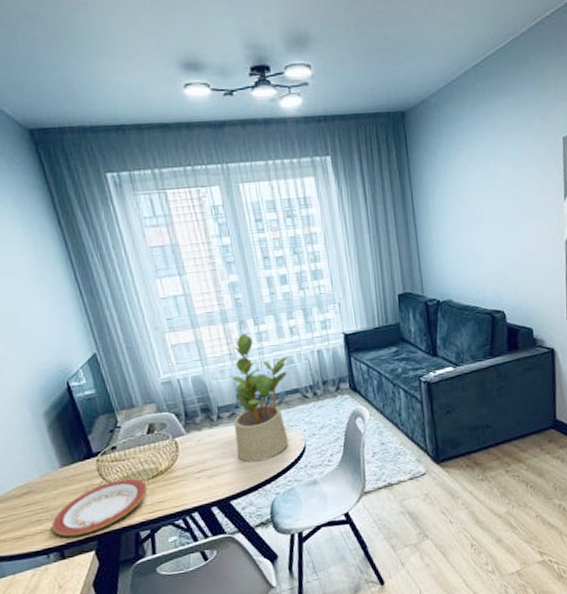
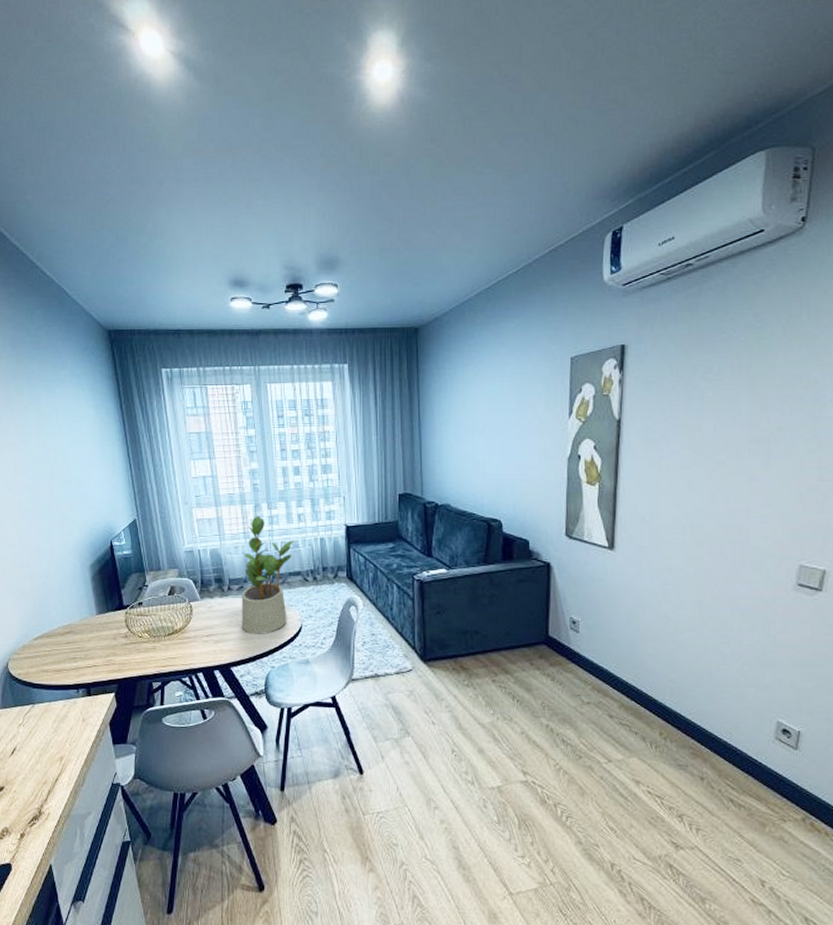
plate: present [52,478,148,537] -> none [84,632,164,677]

